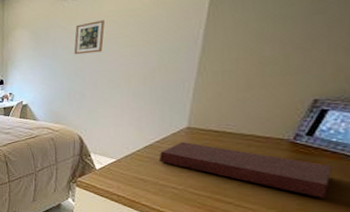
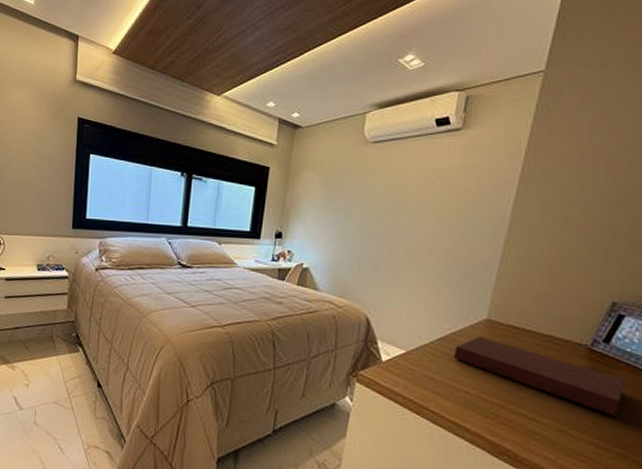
picture frame: present [73,20,105,55] -> none [370,176,408,215]

